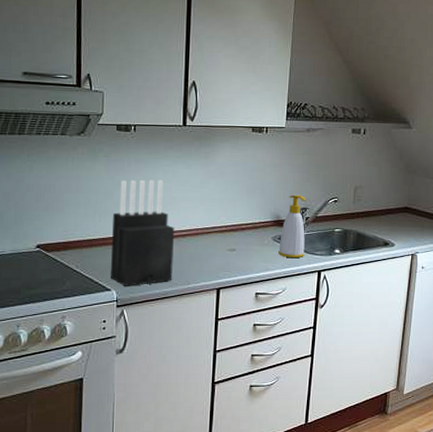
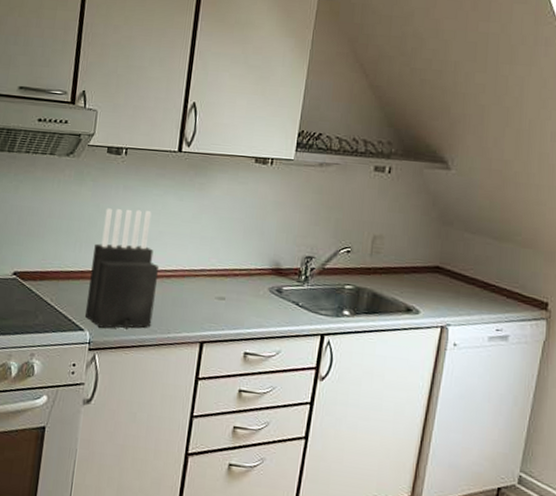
soap bottle: present [278,194,306,259] -> none [275,239,312,316]

